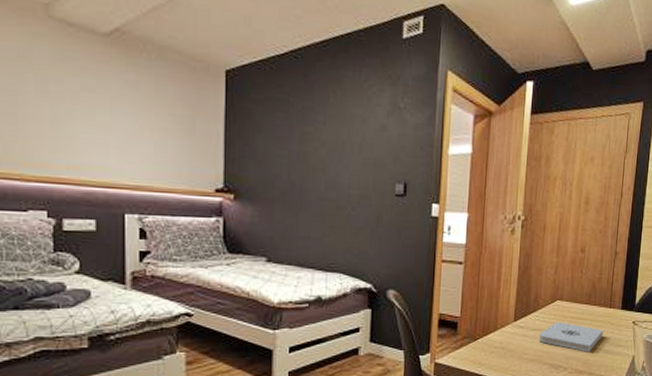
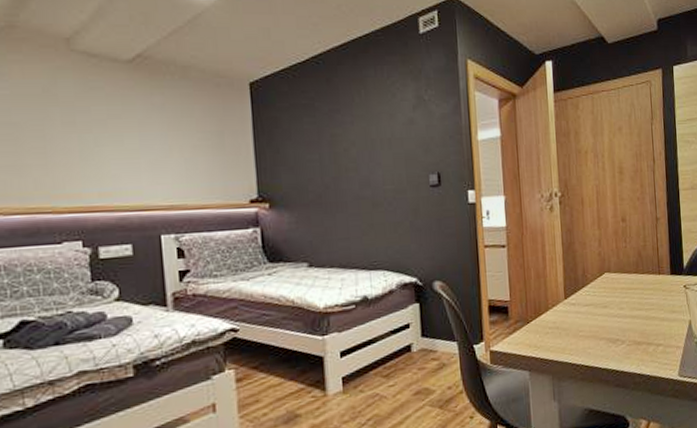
notepad: present [538,321,604,352] -> none [591,294,656,323]

